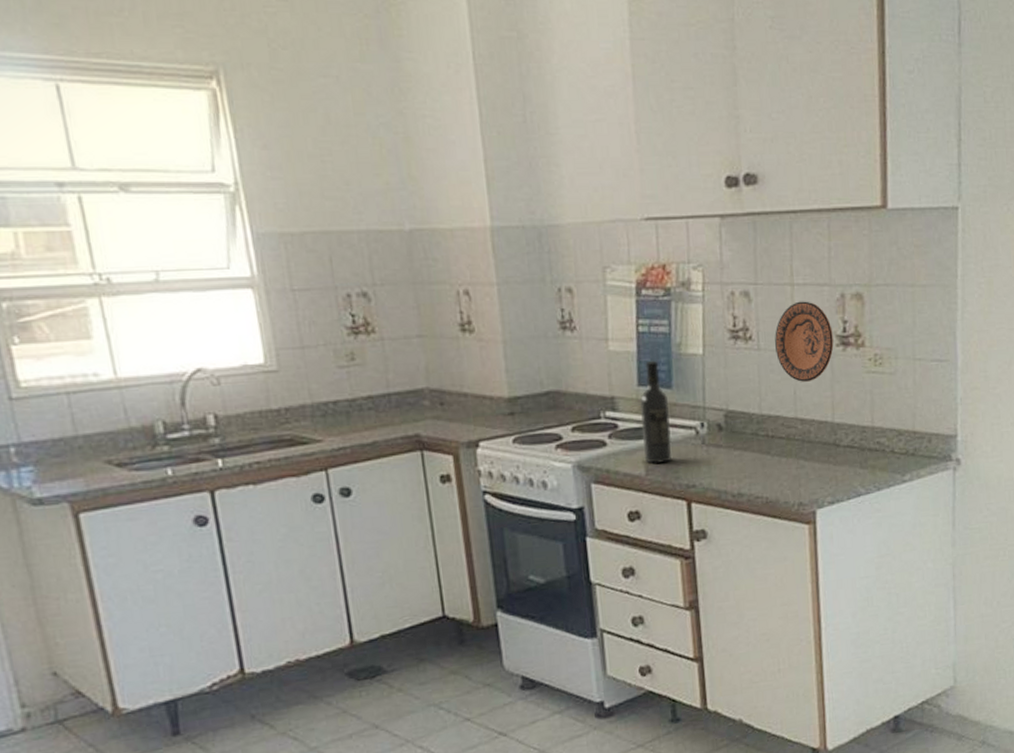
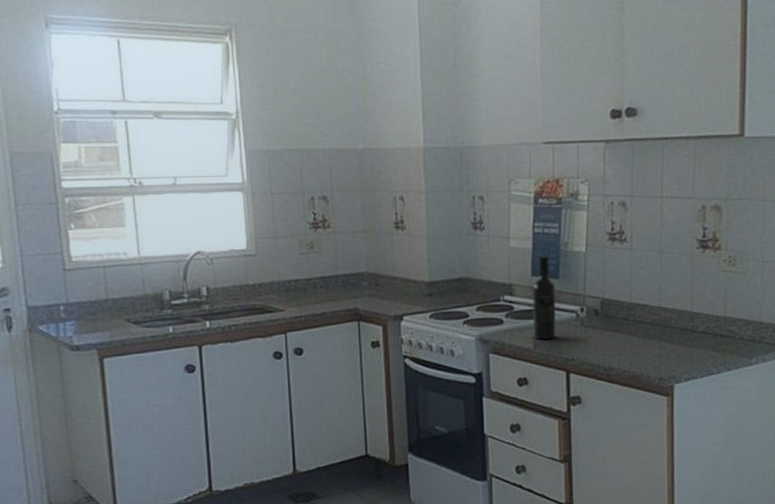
decorative plate: present [775,301,834,382] -> none [645,211,694,277]

